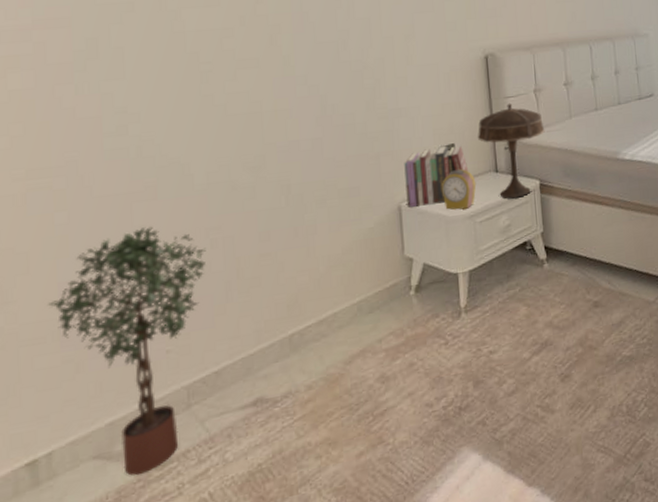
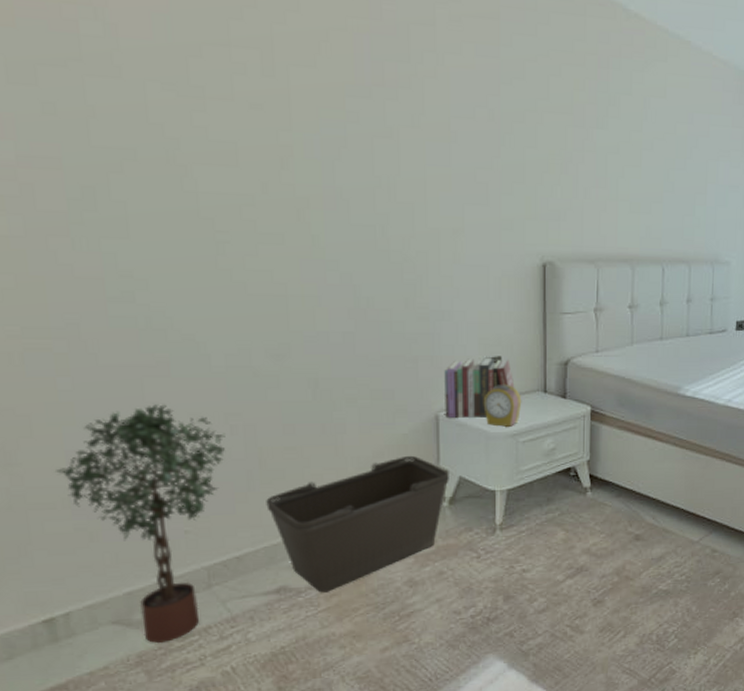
bicycle basket: none [243,247,414,400] -> present [266,455,449,593]
table lamp: present [477,103,545,199] -> none [526,319,602,422]

